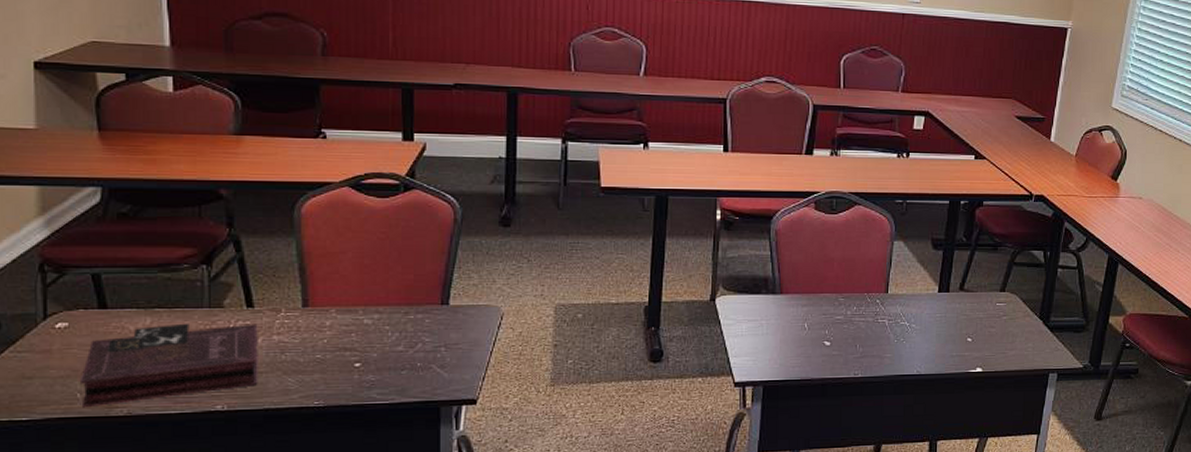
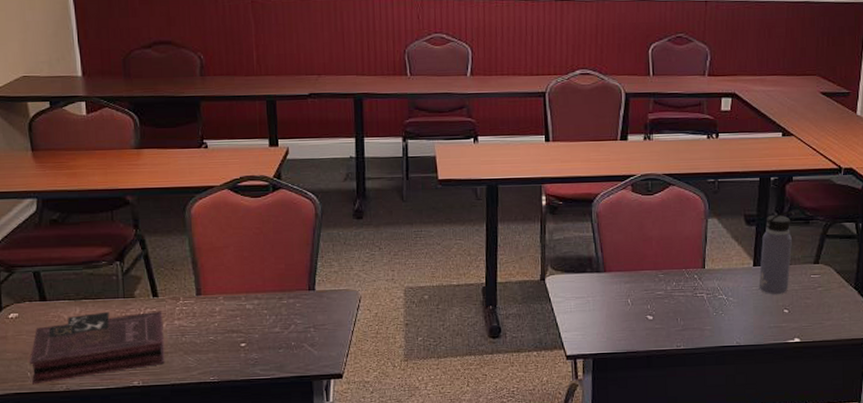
water bottle: none [943,237,983,323] -> present [758,211,795,295]

